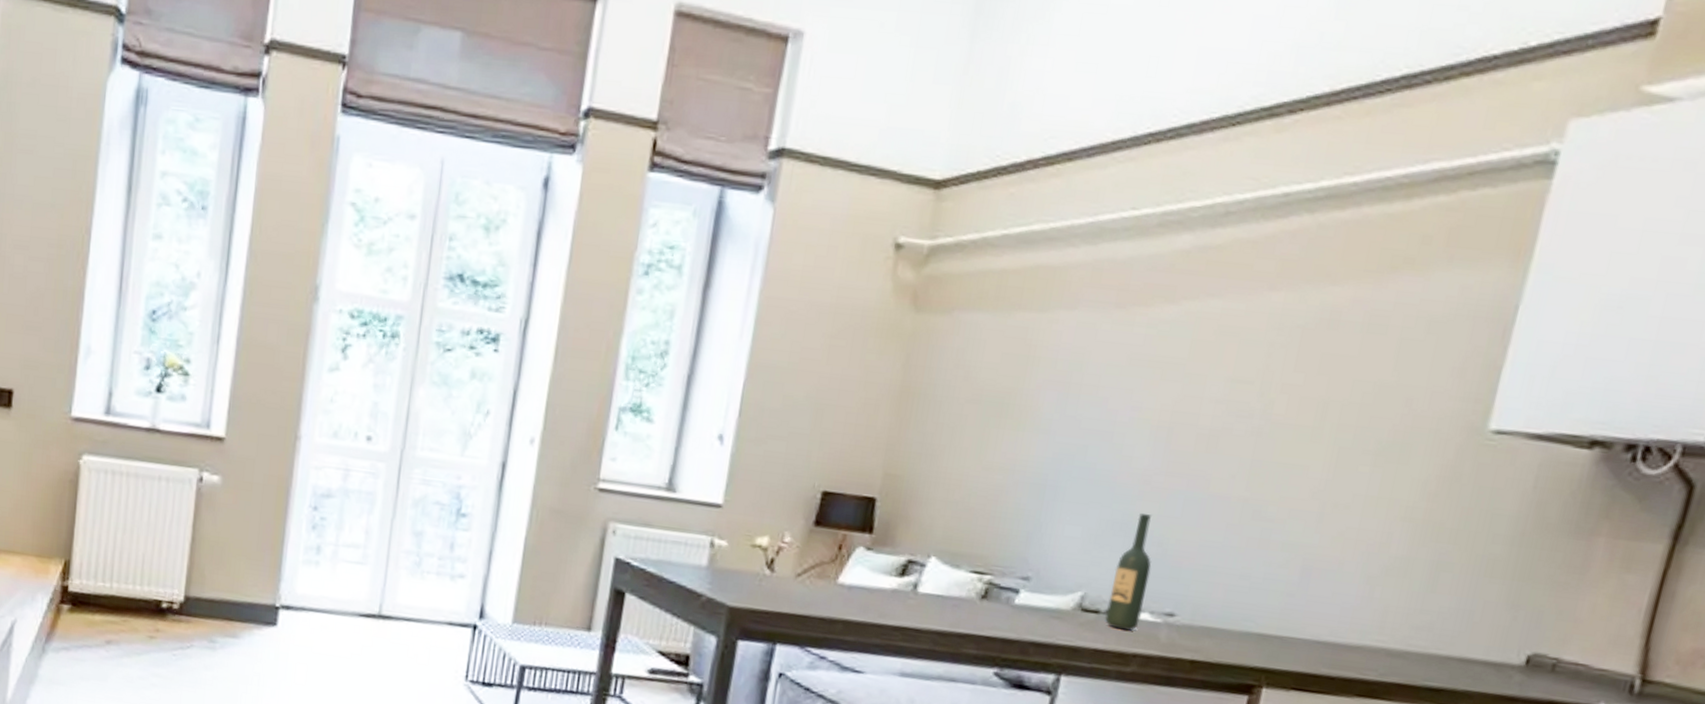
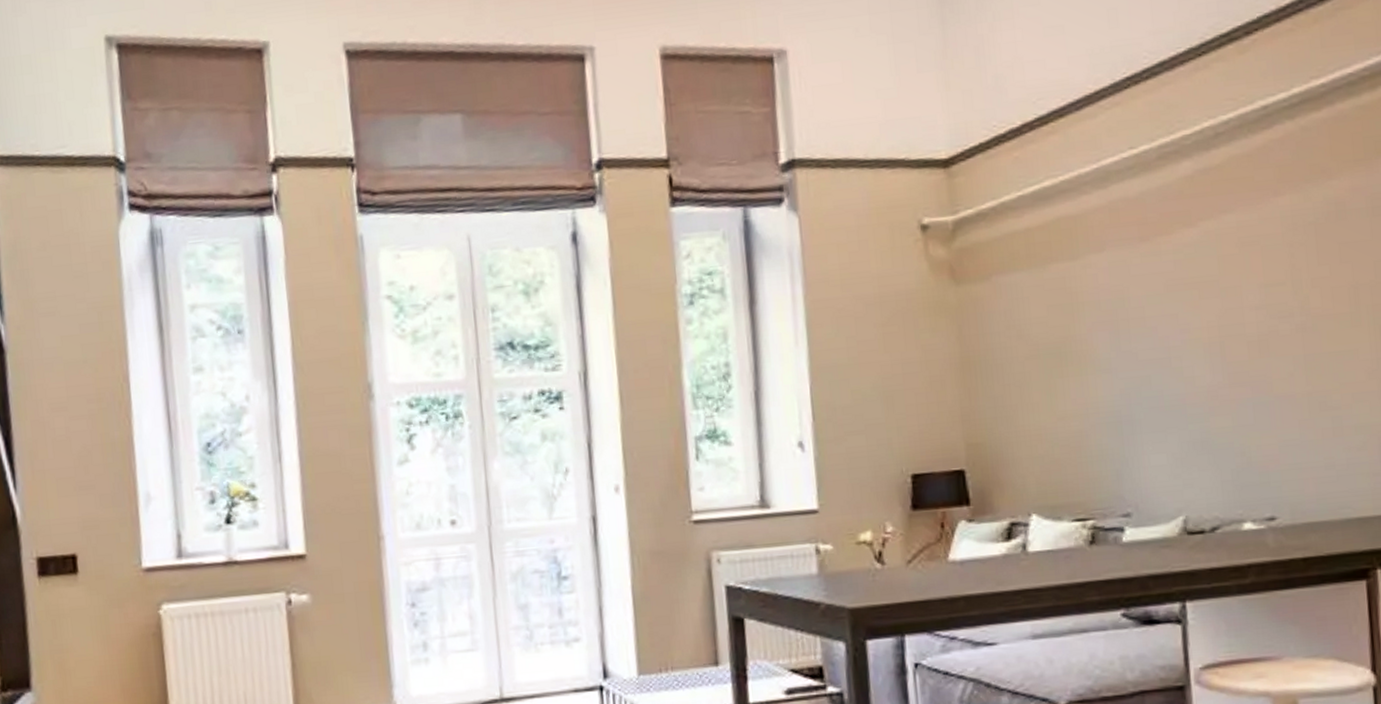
wine bottle: present [1104,513,1152,631] -> none [1207,428,1245,544]

